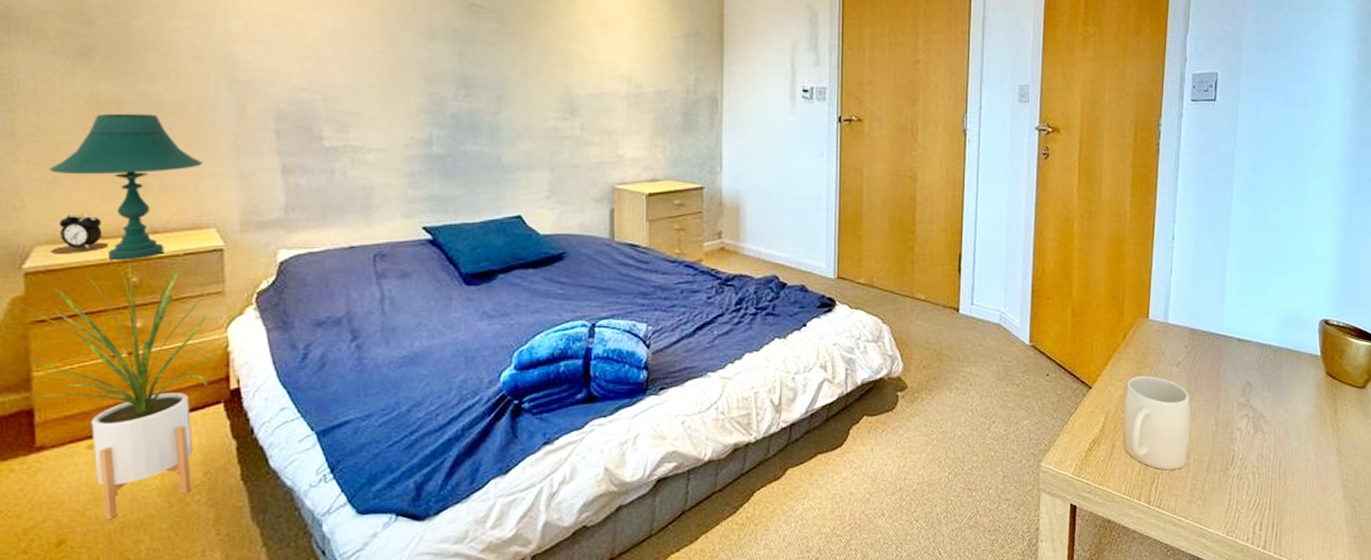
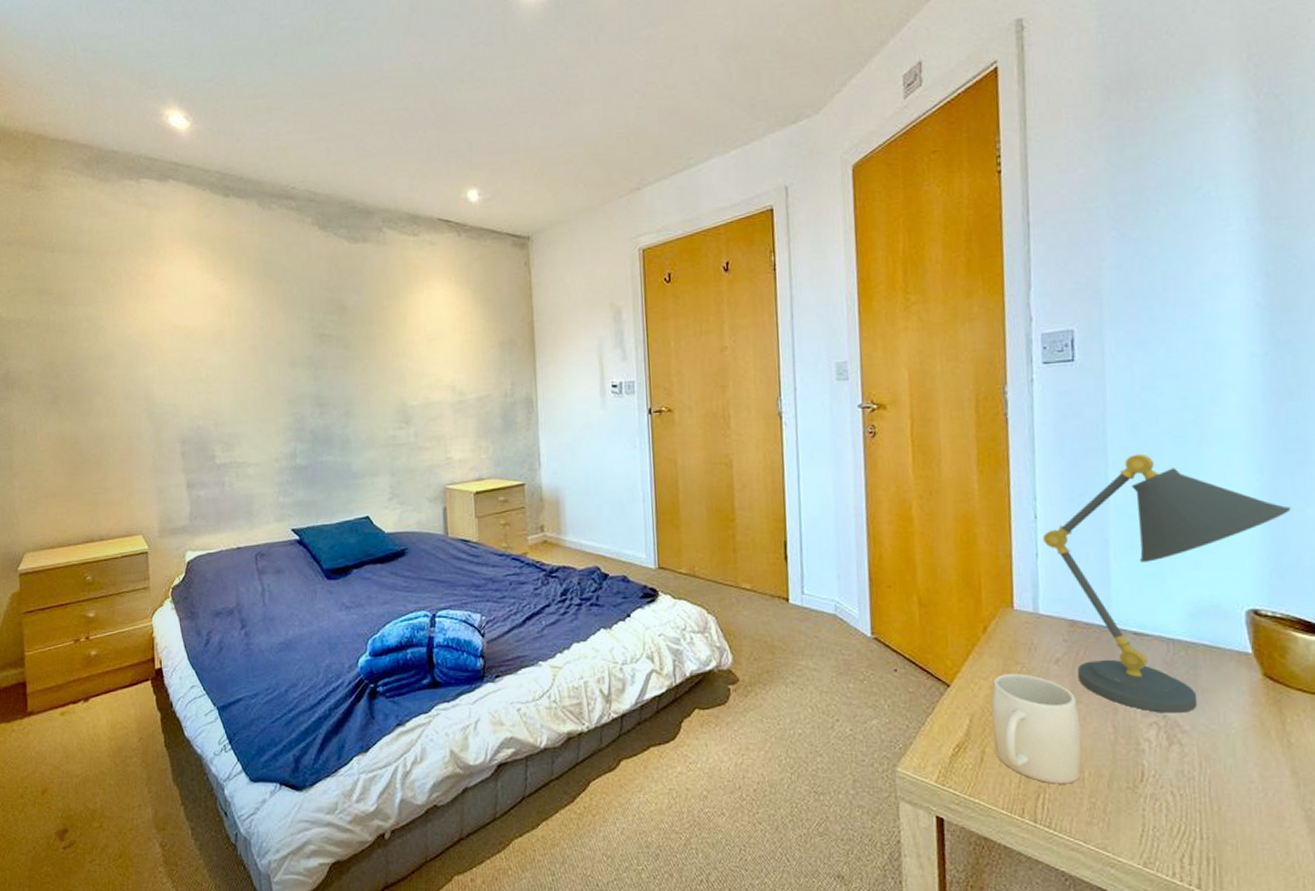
house plant: present [20,257,228,521] -> none [17,559,152,775]
table lamp: present [49,113,203,261] -> none [33,445,132,563]
alarm clock: present [51,213,109,254] -> none [35,525,72,559]
desk lamp: none [1177,186,1359,407] -> present [1043,453,1291,713]

